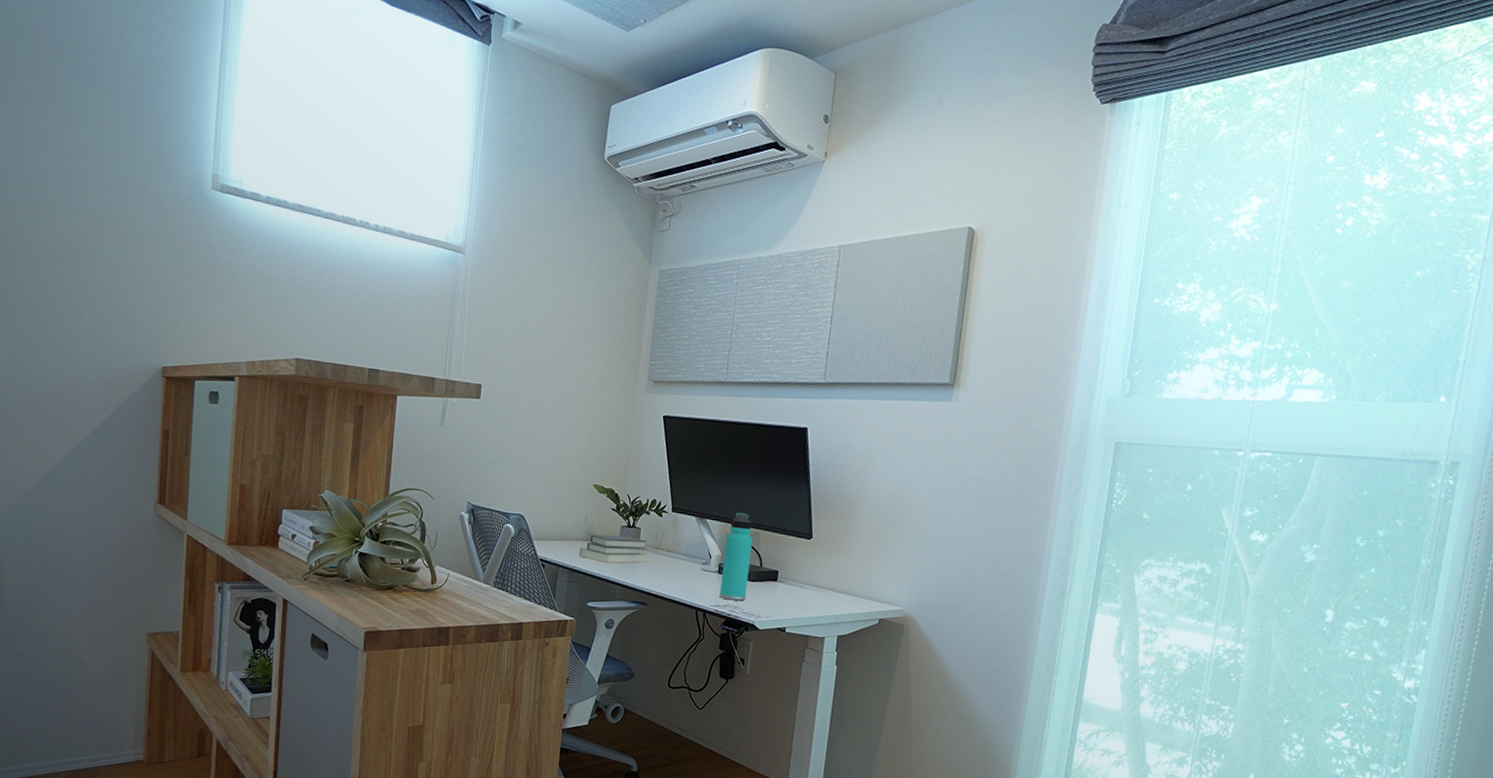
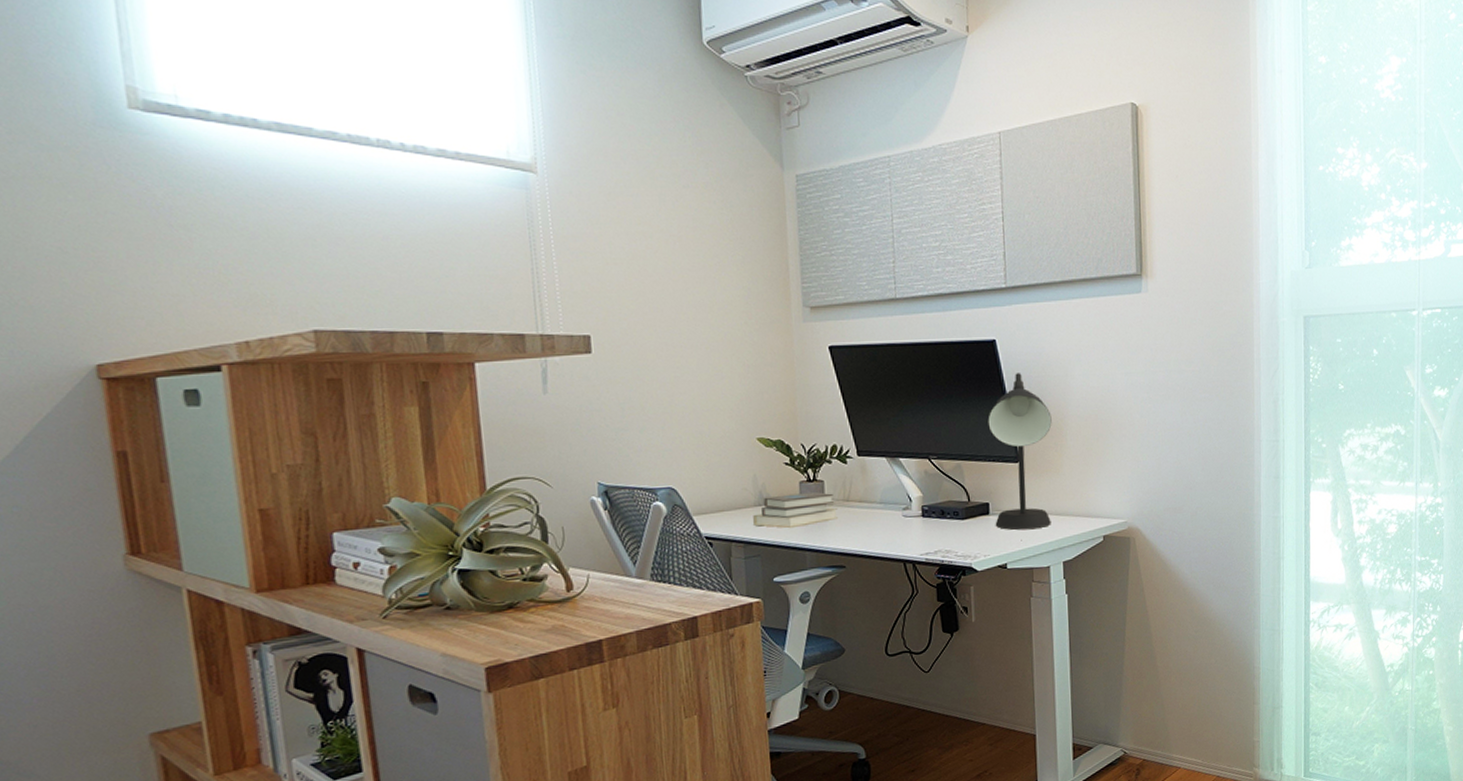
thermos bottle: present [720,512,753,601] -> none [925,445,958,545]
desk lamp: none [781,460,848,601] -> present [987,373,1052,530]

